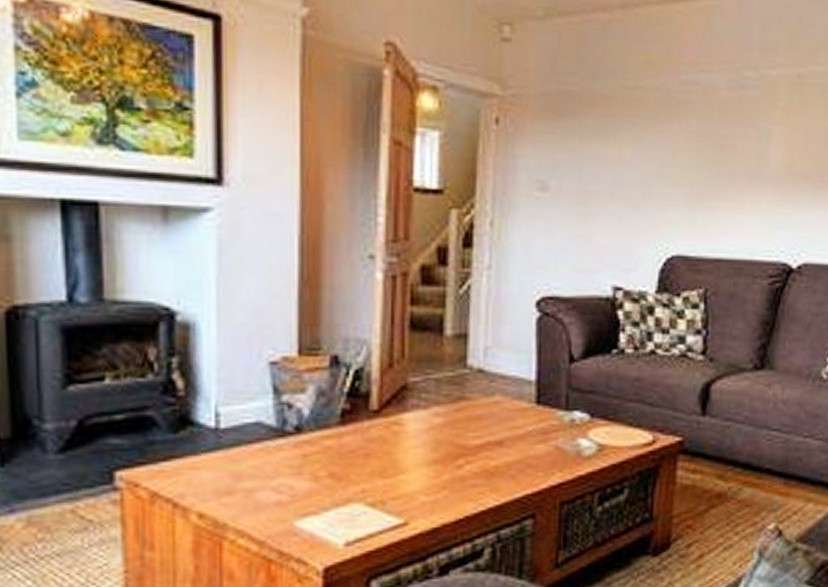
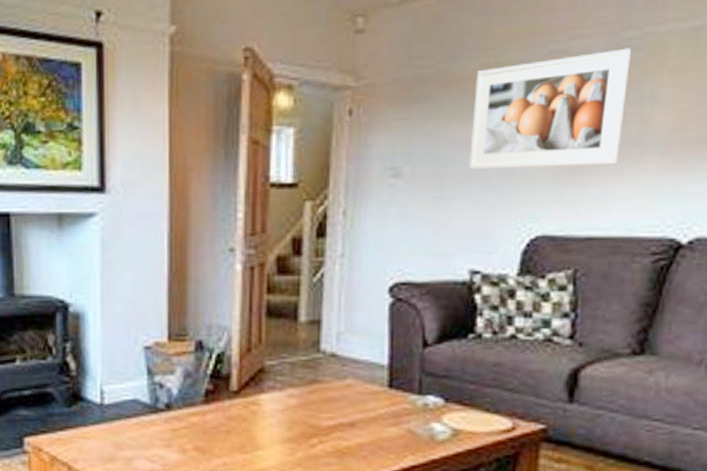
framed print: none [611,86,749,193] -> present [469,48,631,170]

